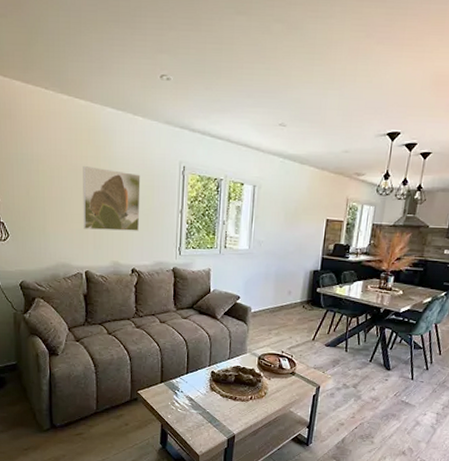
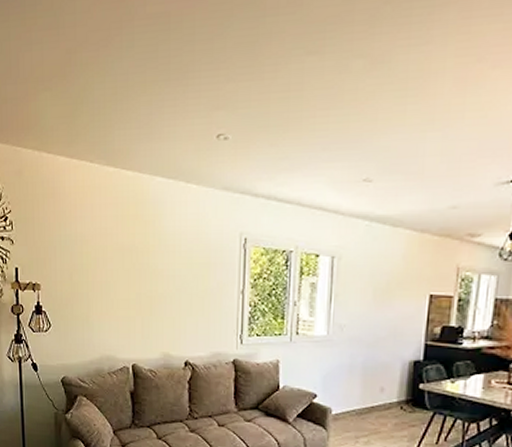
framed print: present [83,166,141,231] -> none [130,245,195,317]

